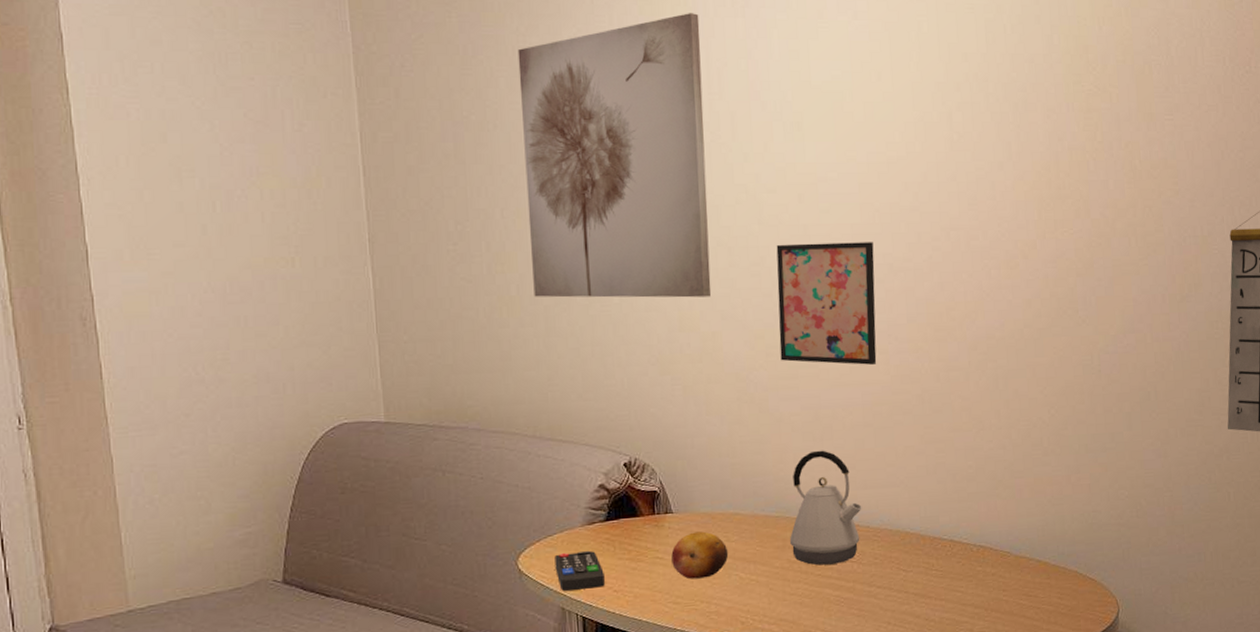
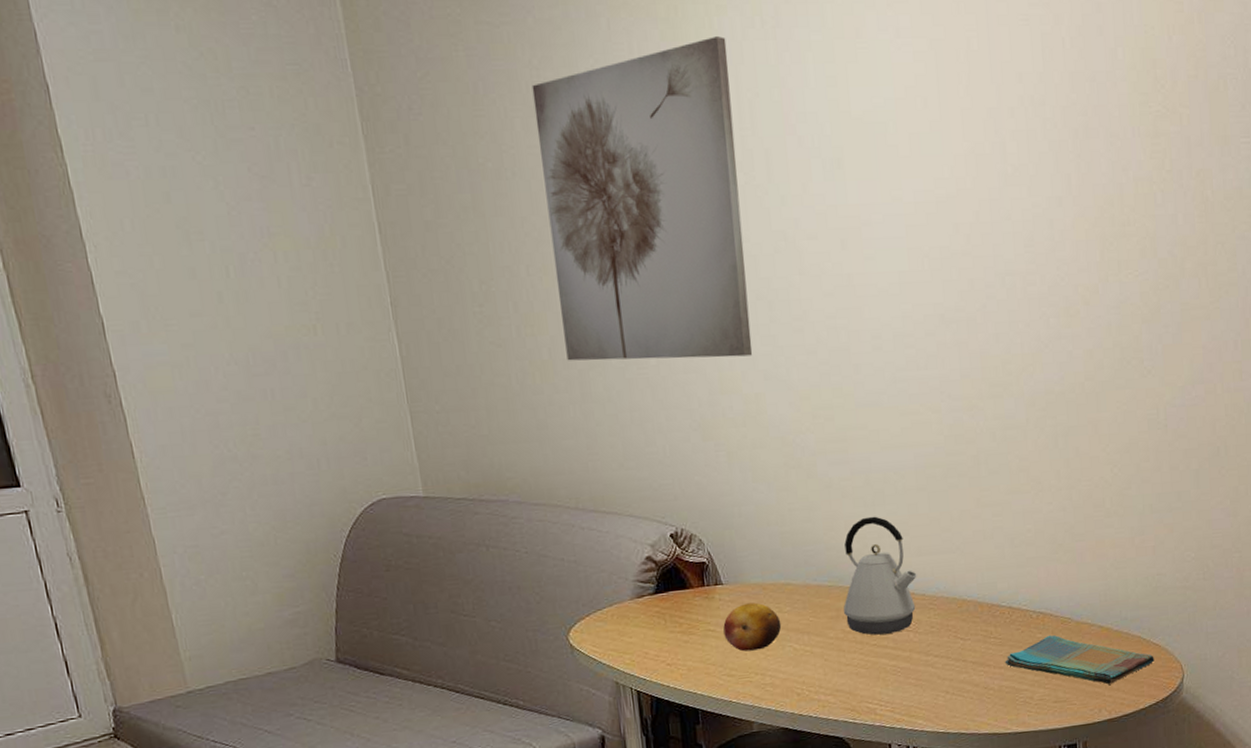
remote control: present [554,550,605,591] -> none [605,624,658,665]
wall art: present [776,242,877,365] -> none [819,291,929,425]
dish towel: none [945,568,1091,618] -> present [1004,635,1155,685]

